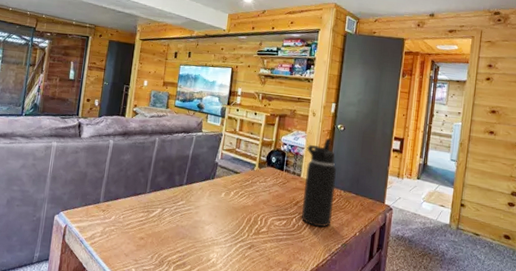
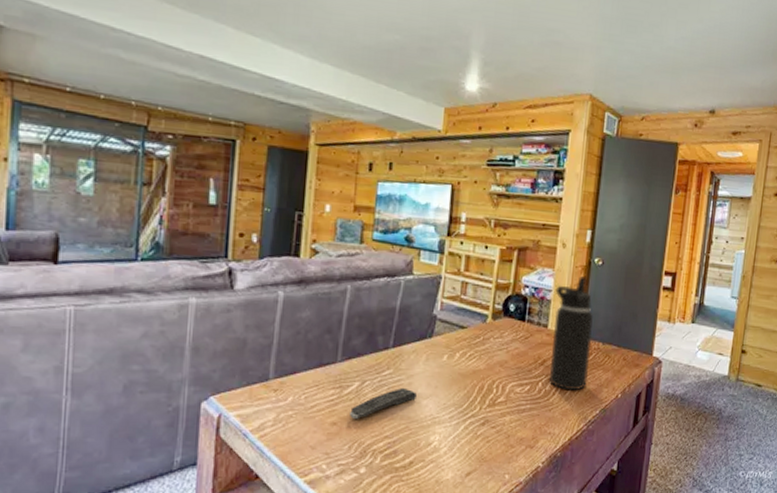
remote control: none [153,215,201,236] -> present [350,387,417,419]

